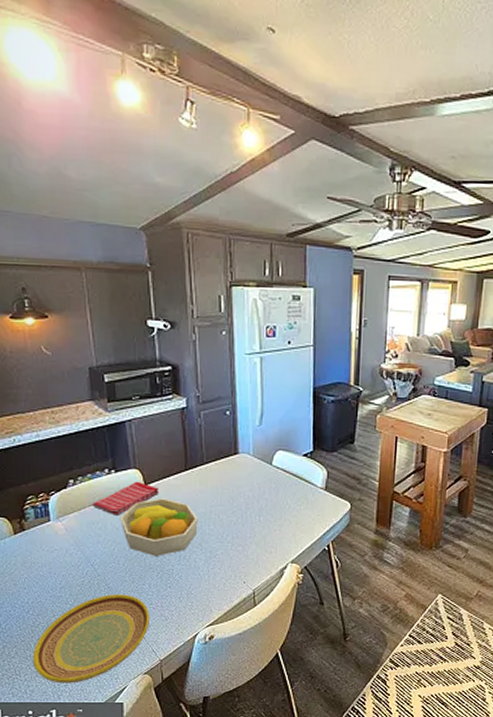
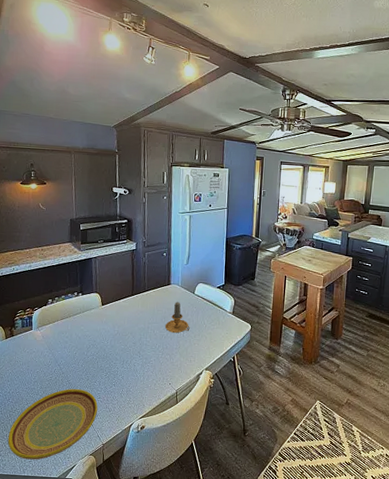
dish towel: present [92,481,159,516] -> none [63,302,112,328]
fruit bowl: present [120,498,198,556] -> none [82,316,139,360]
candle: none [233,476,268,518] -> present [165,302,190,334]

